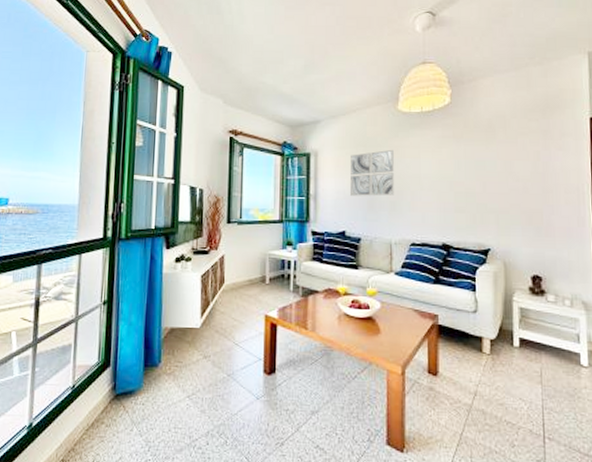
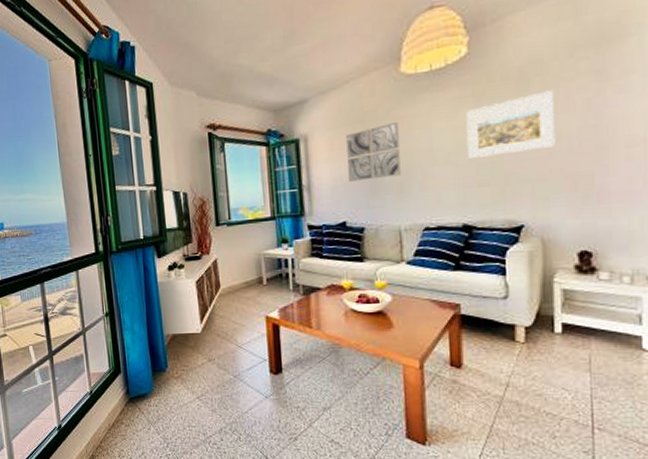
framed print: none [447,141,514,188] -> present [466,90,555,158]

